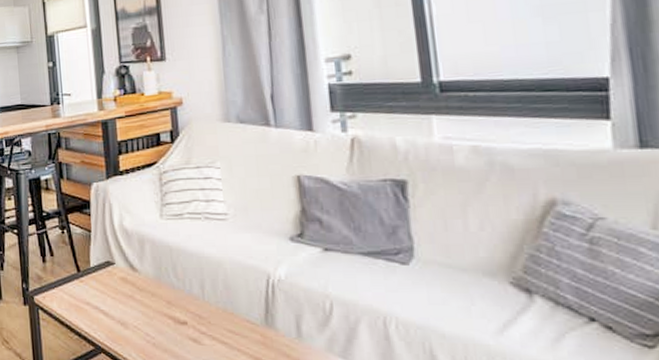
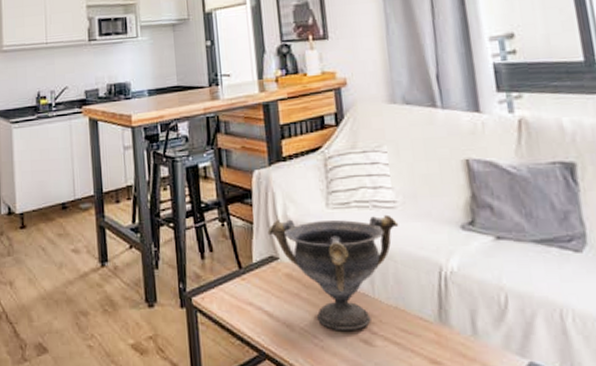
decorative bowl: none [104,226,230,330] -> present [267,214,399,330]

